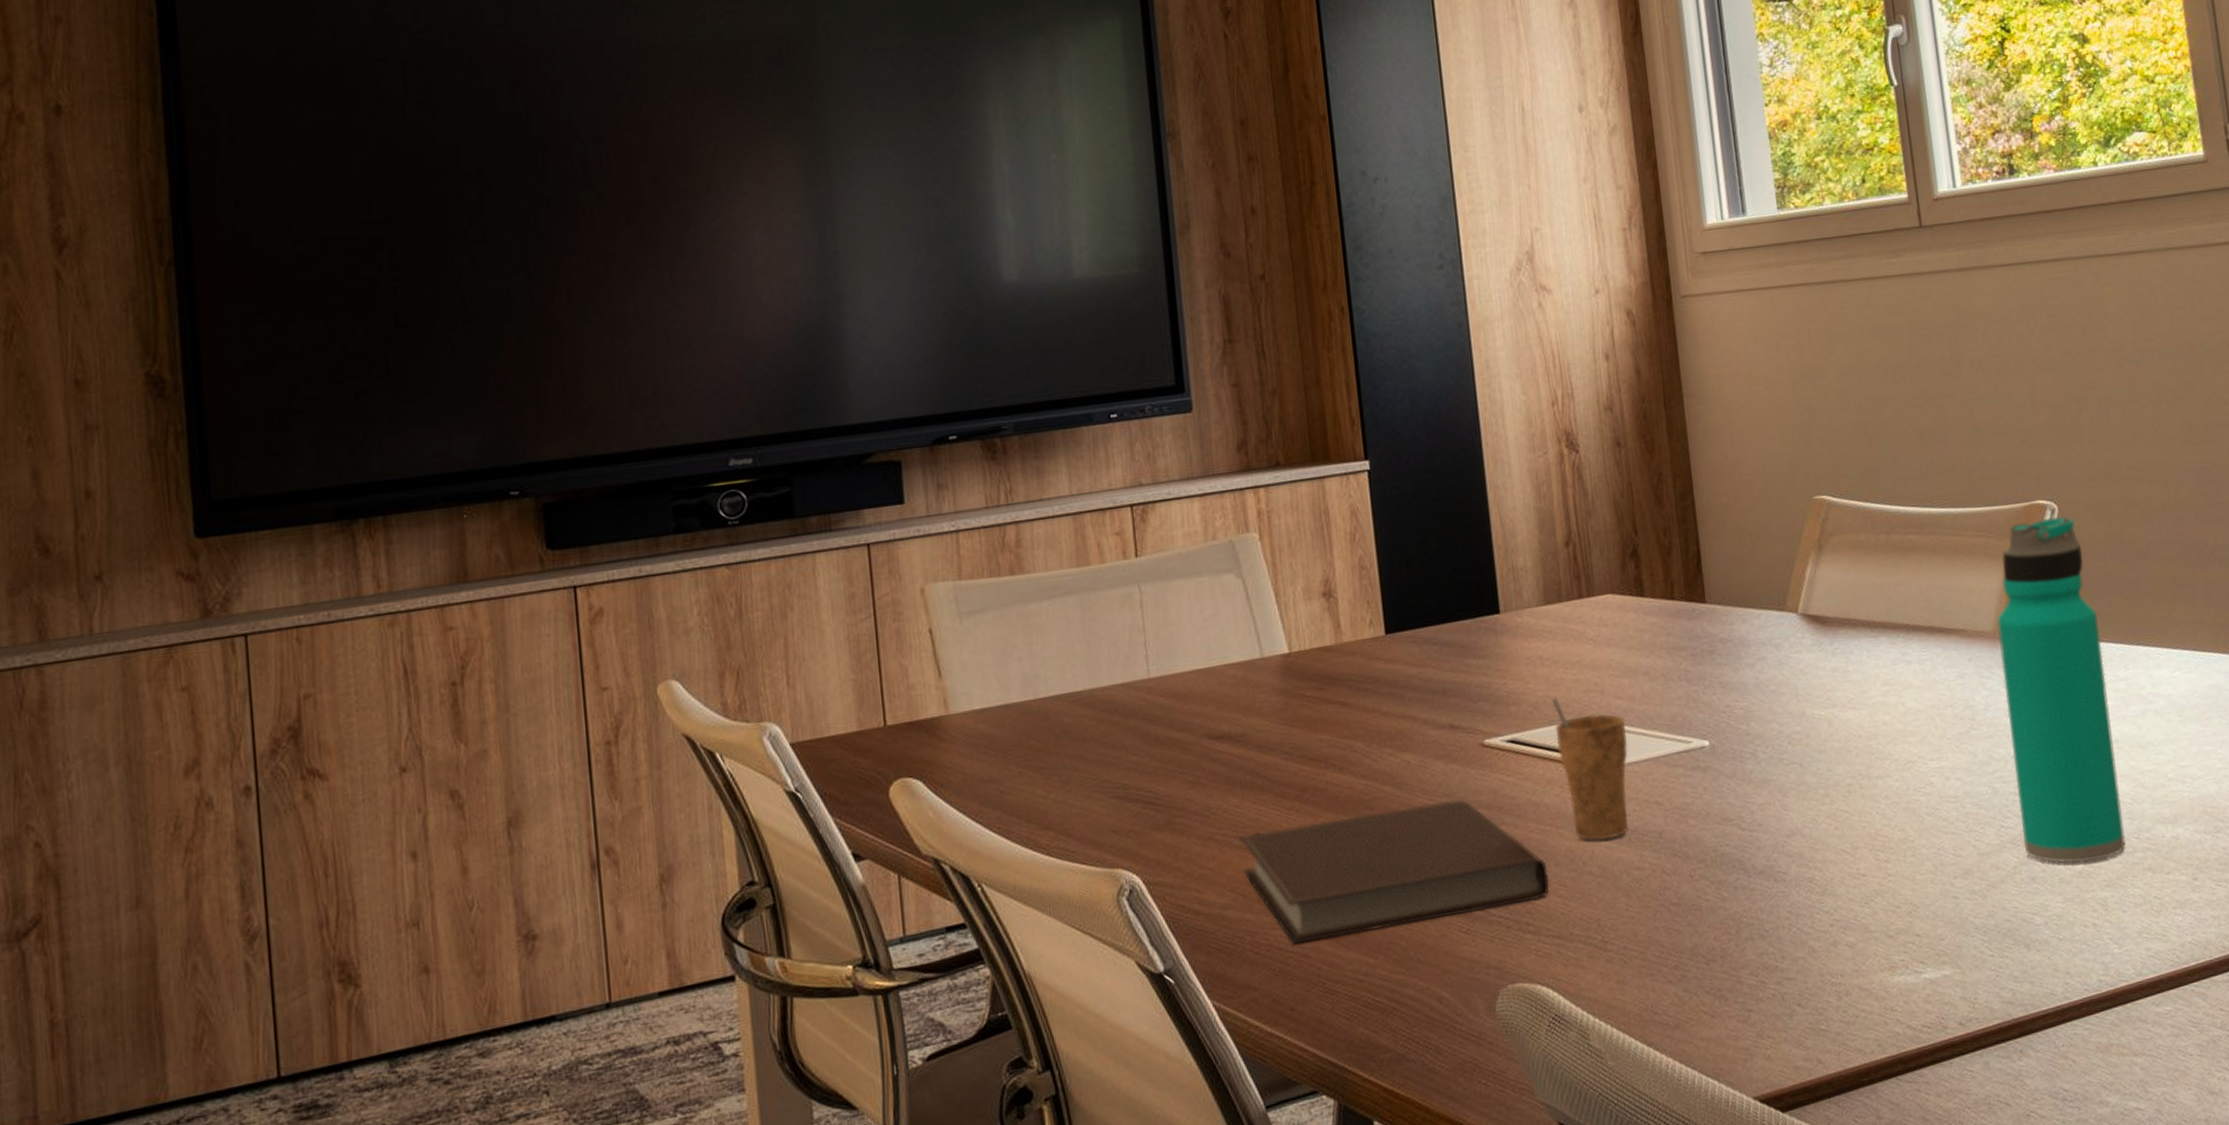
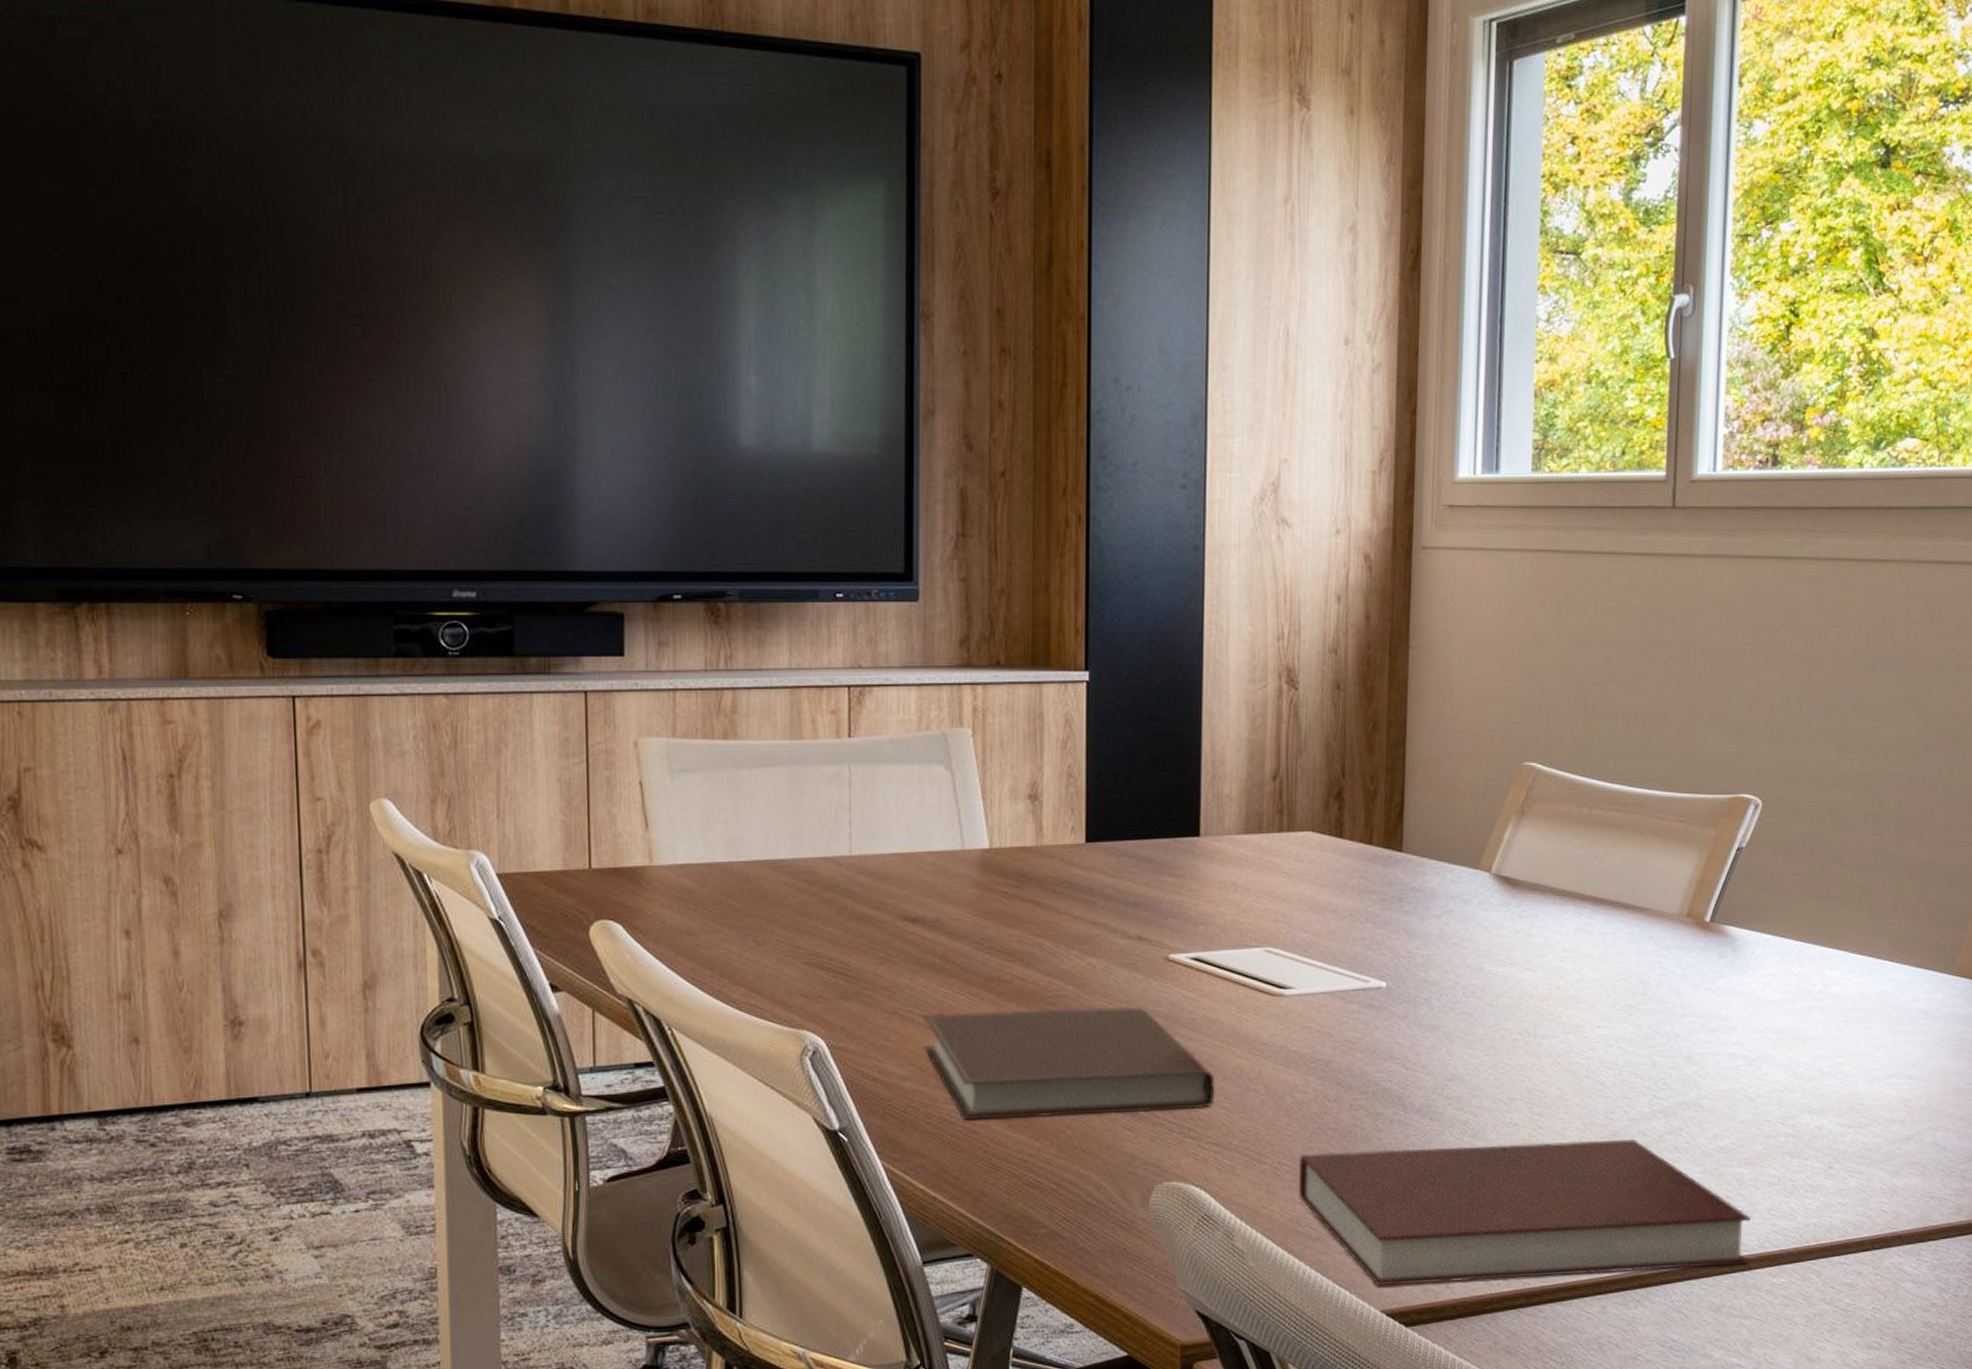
cup: present [1552,697,1628,841] -> none [1239,923,1309,1061]
notebook: none [1646,875,2129,1070] -> present [1298,1139,1751,1286]
water bottle: present [1997,515,2126,863] -> none [1673,812,1783,1139]

